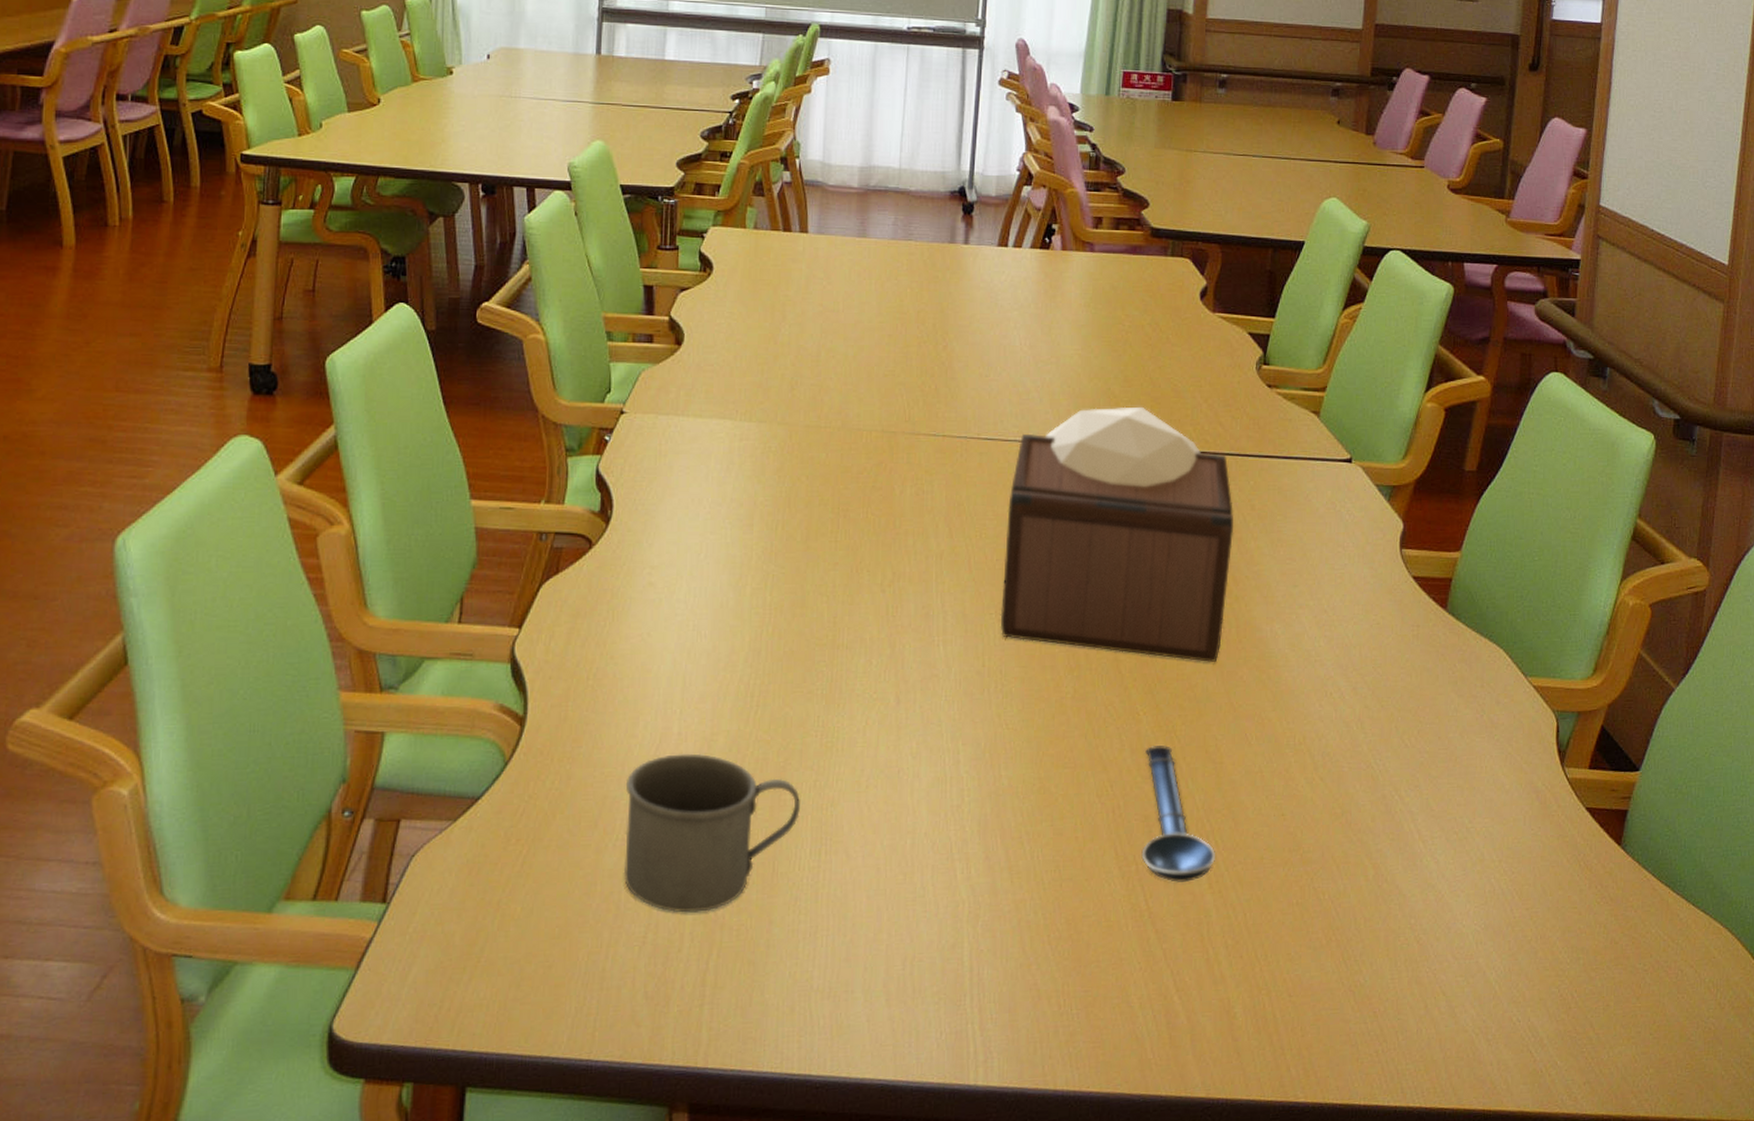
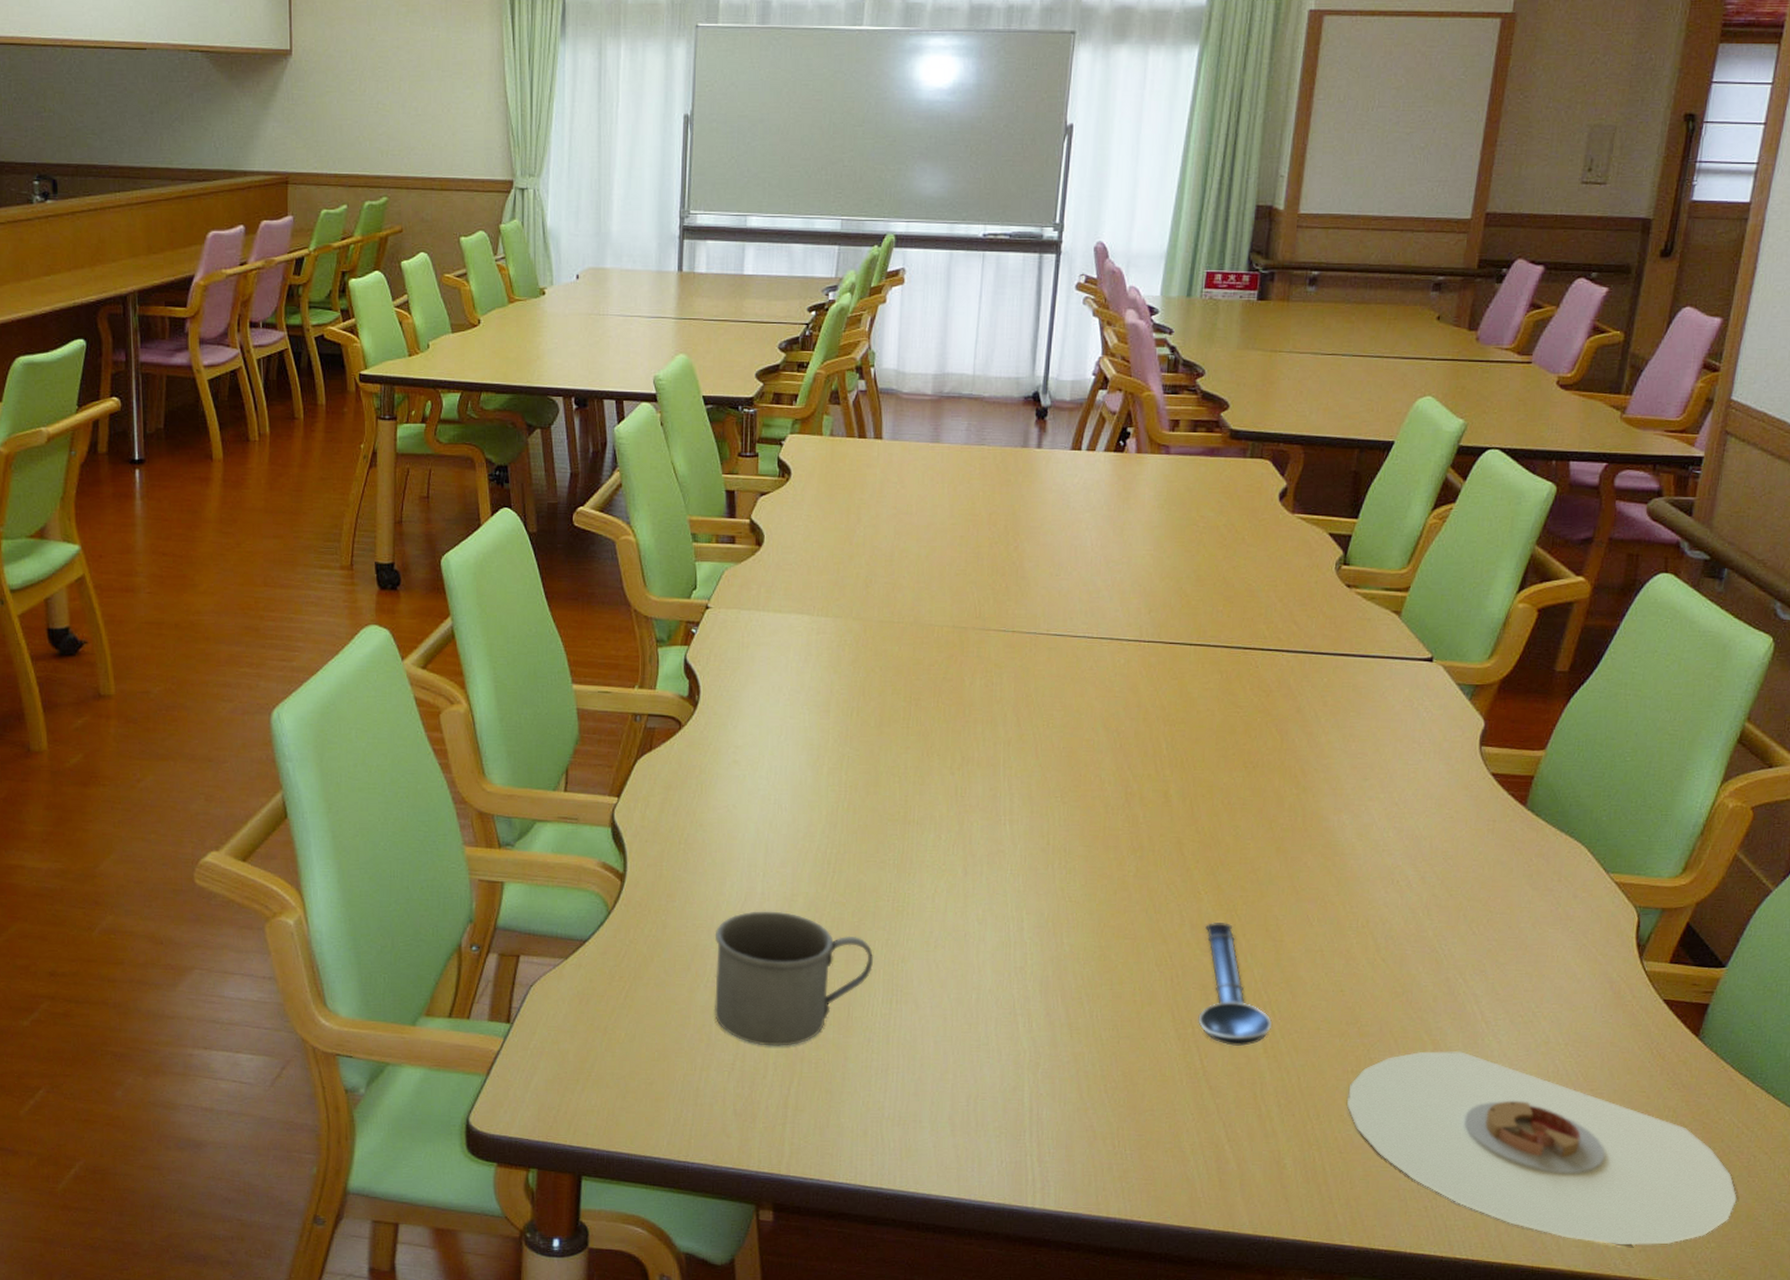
tissue box: present [1000,406,1234,662] -> none [1065,605,1305,848]
plate: none [1294,873,1669,1079] -> present [1347,1050,1737,1246]

